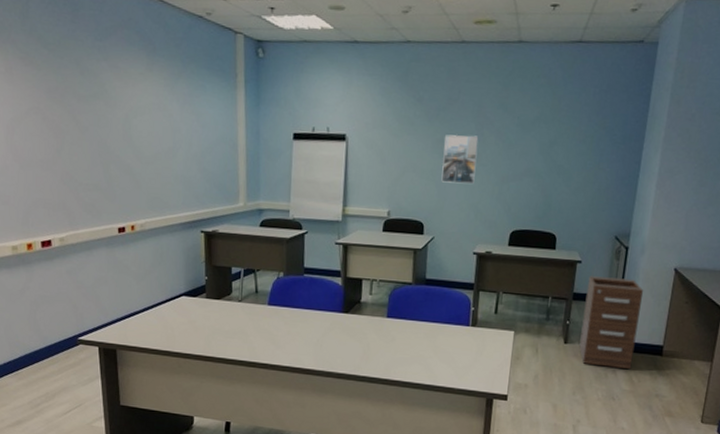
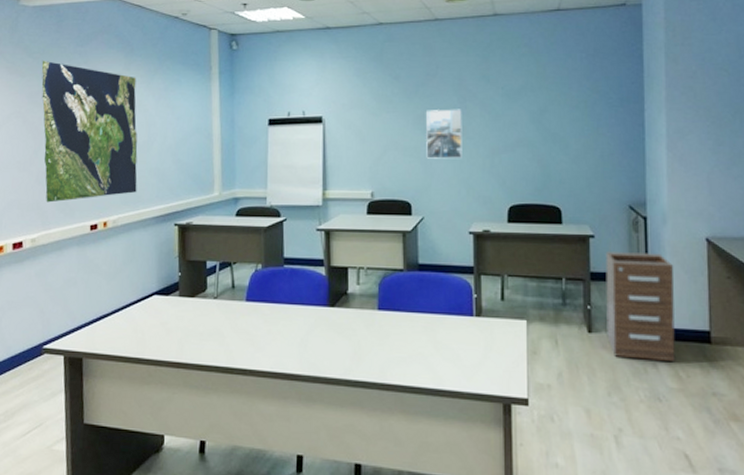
world map: none [58,52,164,204] -> present [41,60,138,203]

